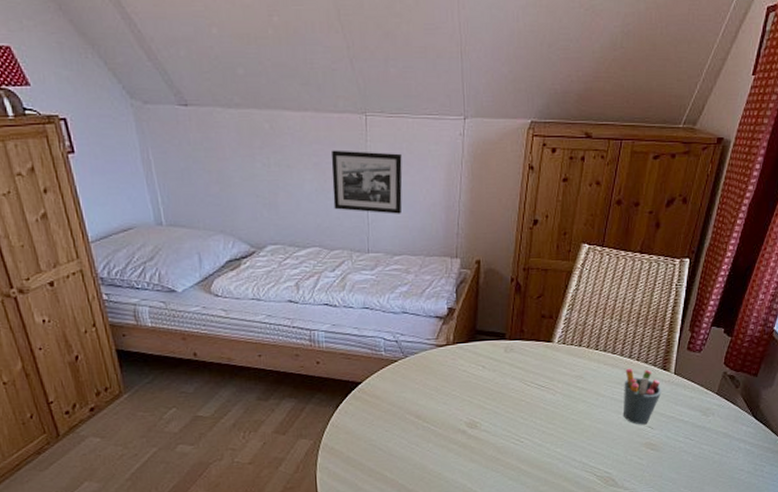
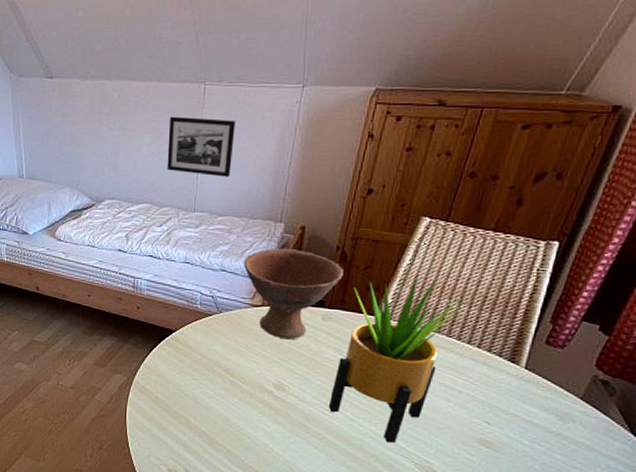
bowl: none [424,283,519,377] -> present [244,248,343,340]
potted plant: none [518,298,624,462] -> present [328,274,465,444]
pen holder: present [624,368,662,425] -> none [454,354,507,419]

